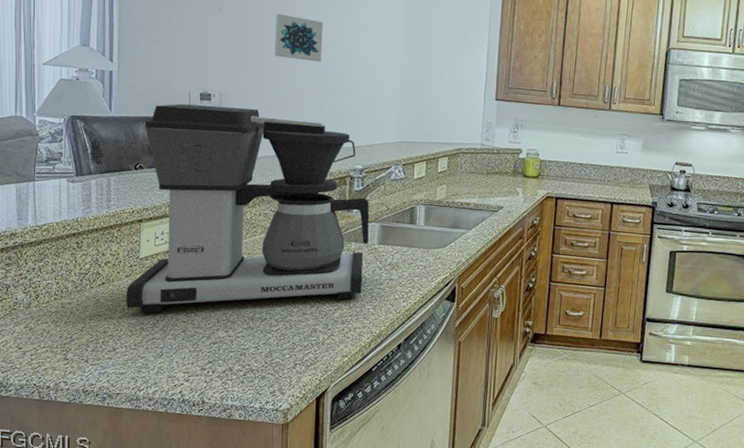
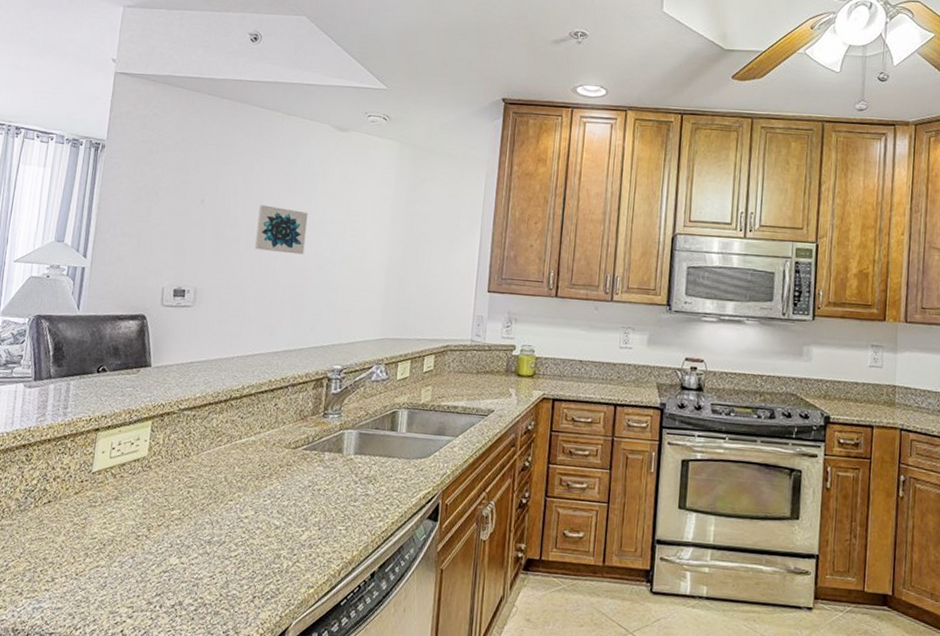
coffee maker: present [126,103,370,314] -> none [72,301,347,538]

